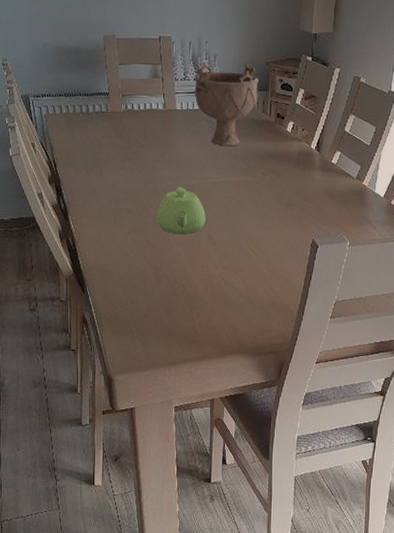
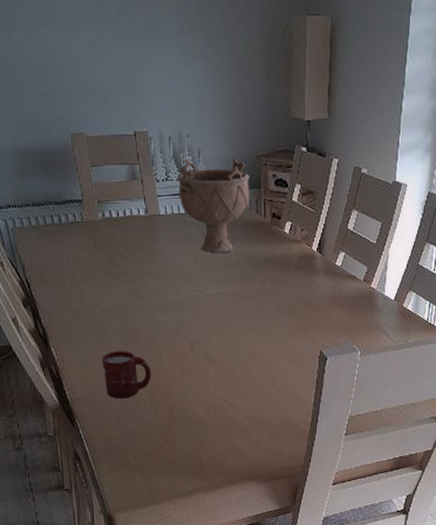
cup: none [114,228,158,271] -> present [101,351,152,399]
teapot: present [156,187,205,235] -> none [147,301,202,355]

